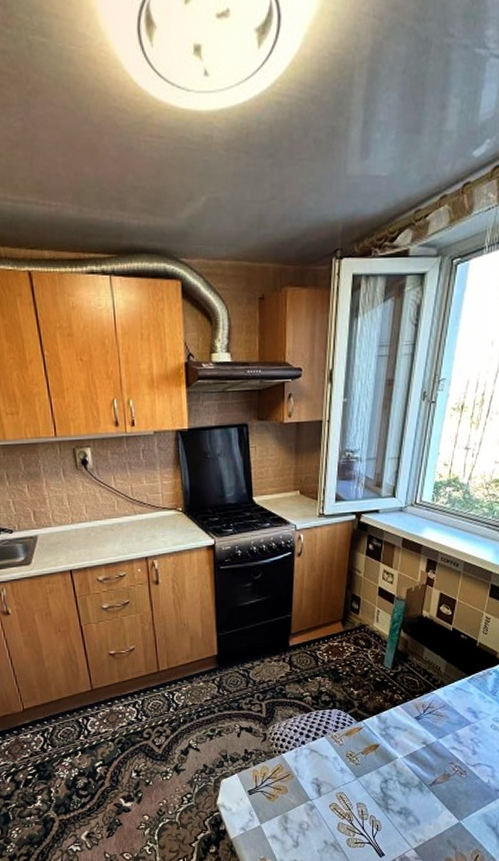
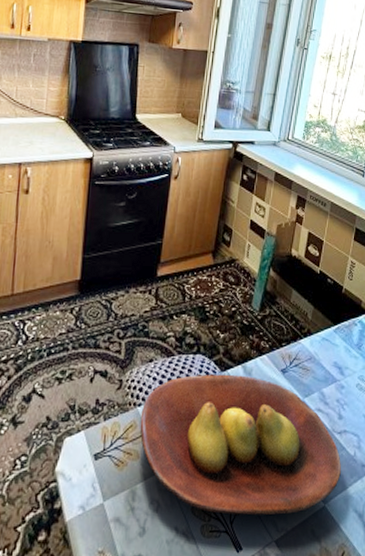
fruit bowl: none [285,723,475,831] -> present [139,374,341,515]

